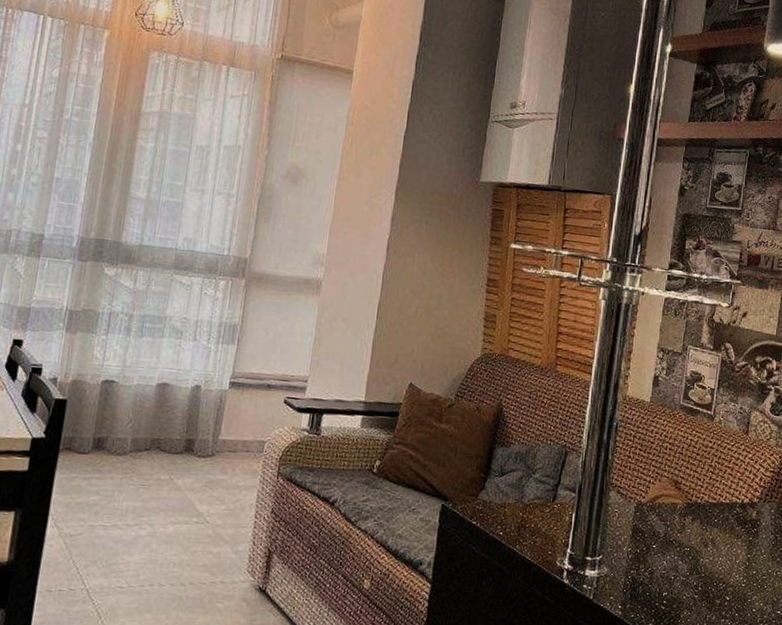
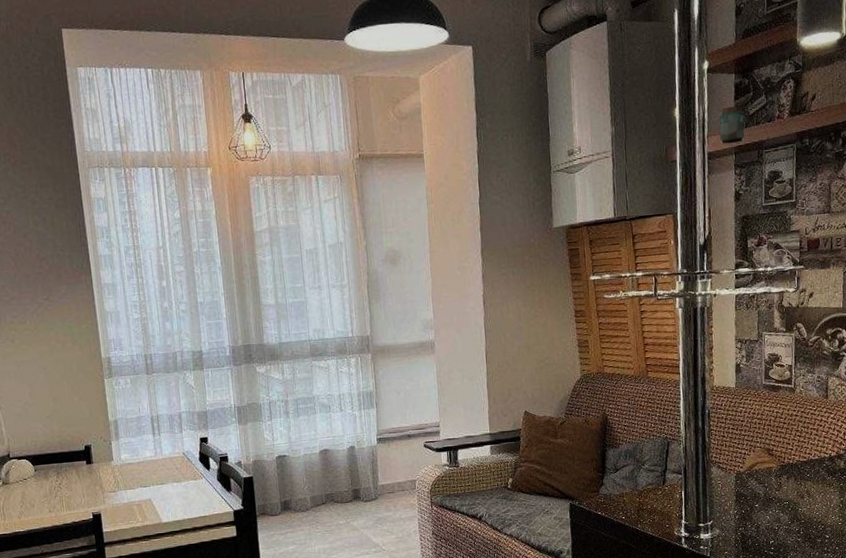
peanut butter: none [672,96,702,136] -> present [719,105,745,144]

